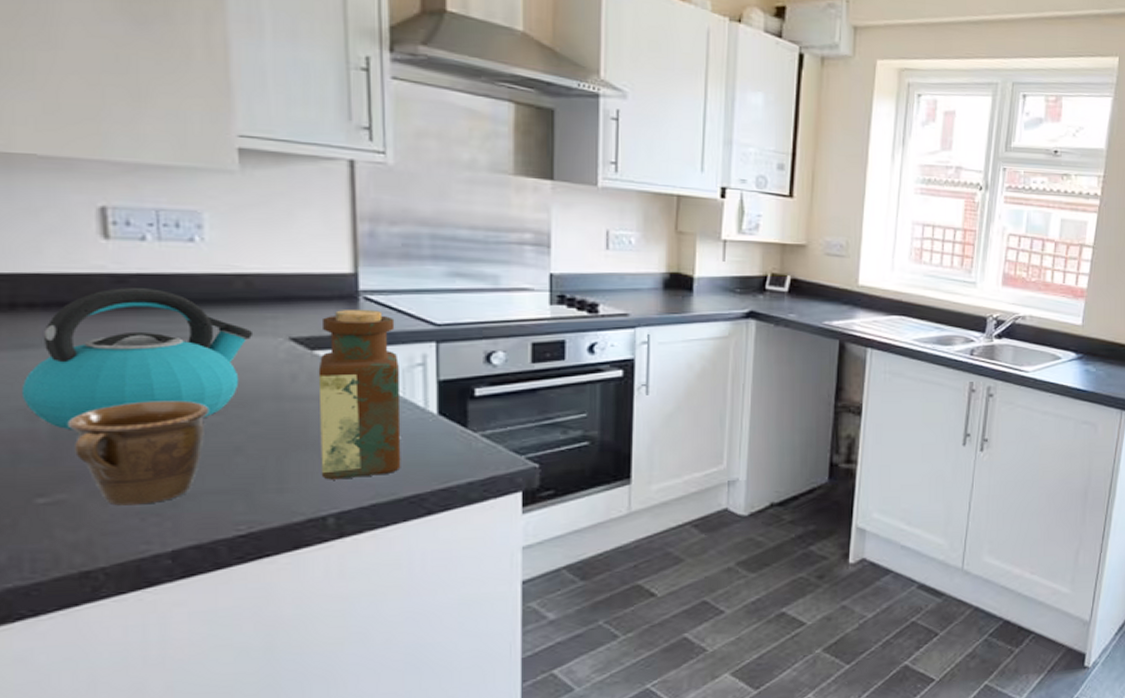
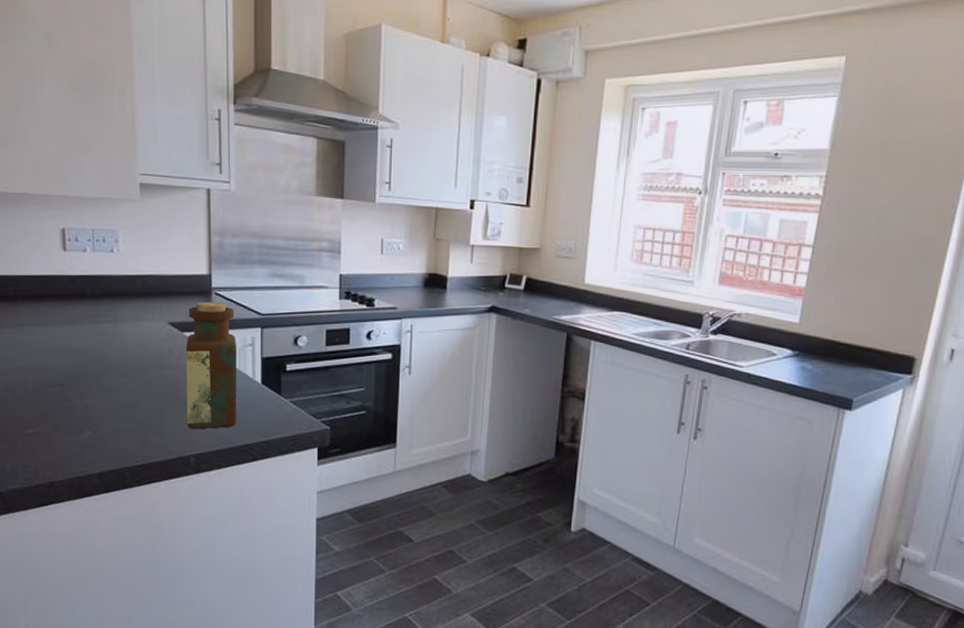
kettle: present [21,288,254,431] -> none [19,285,147,384]
mug: present [68,400,210,506] -> none [44,365,121,439]

